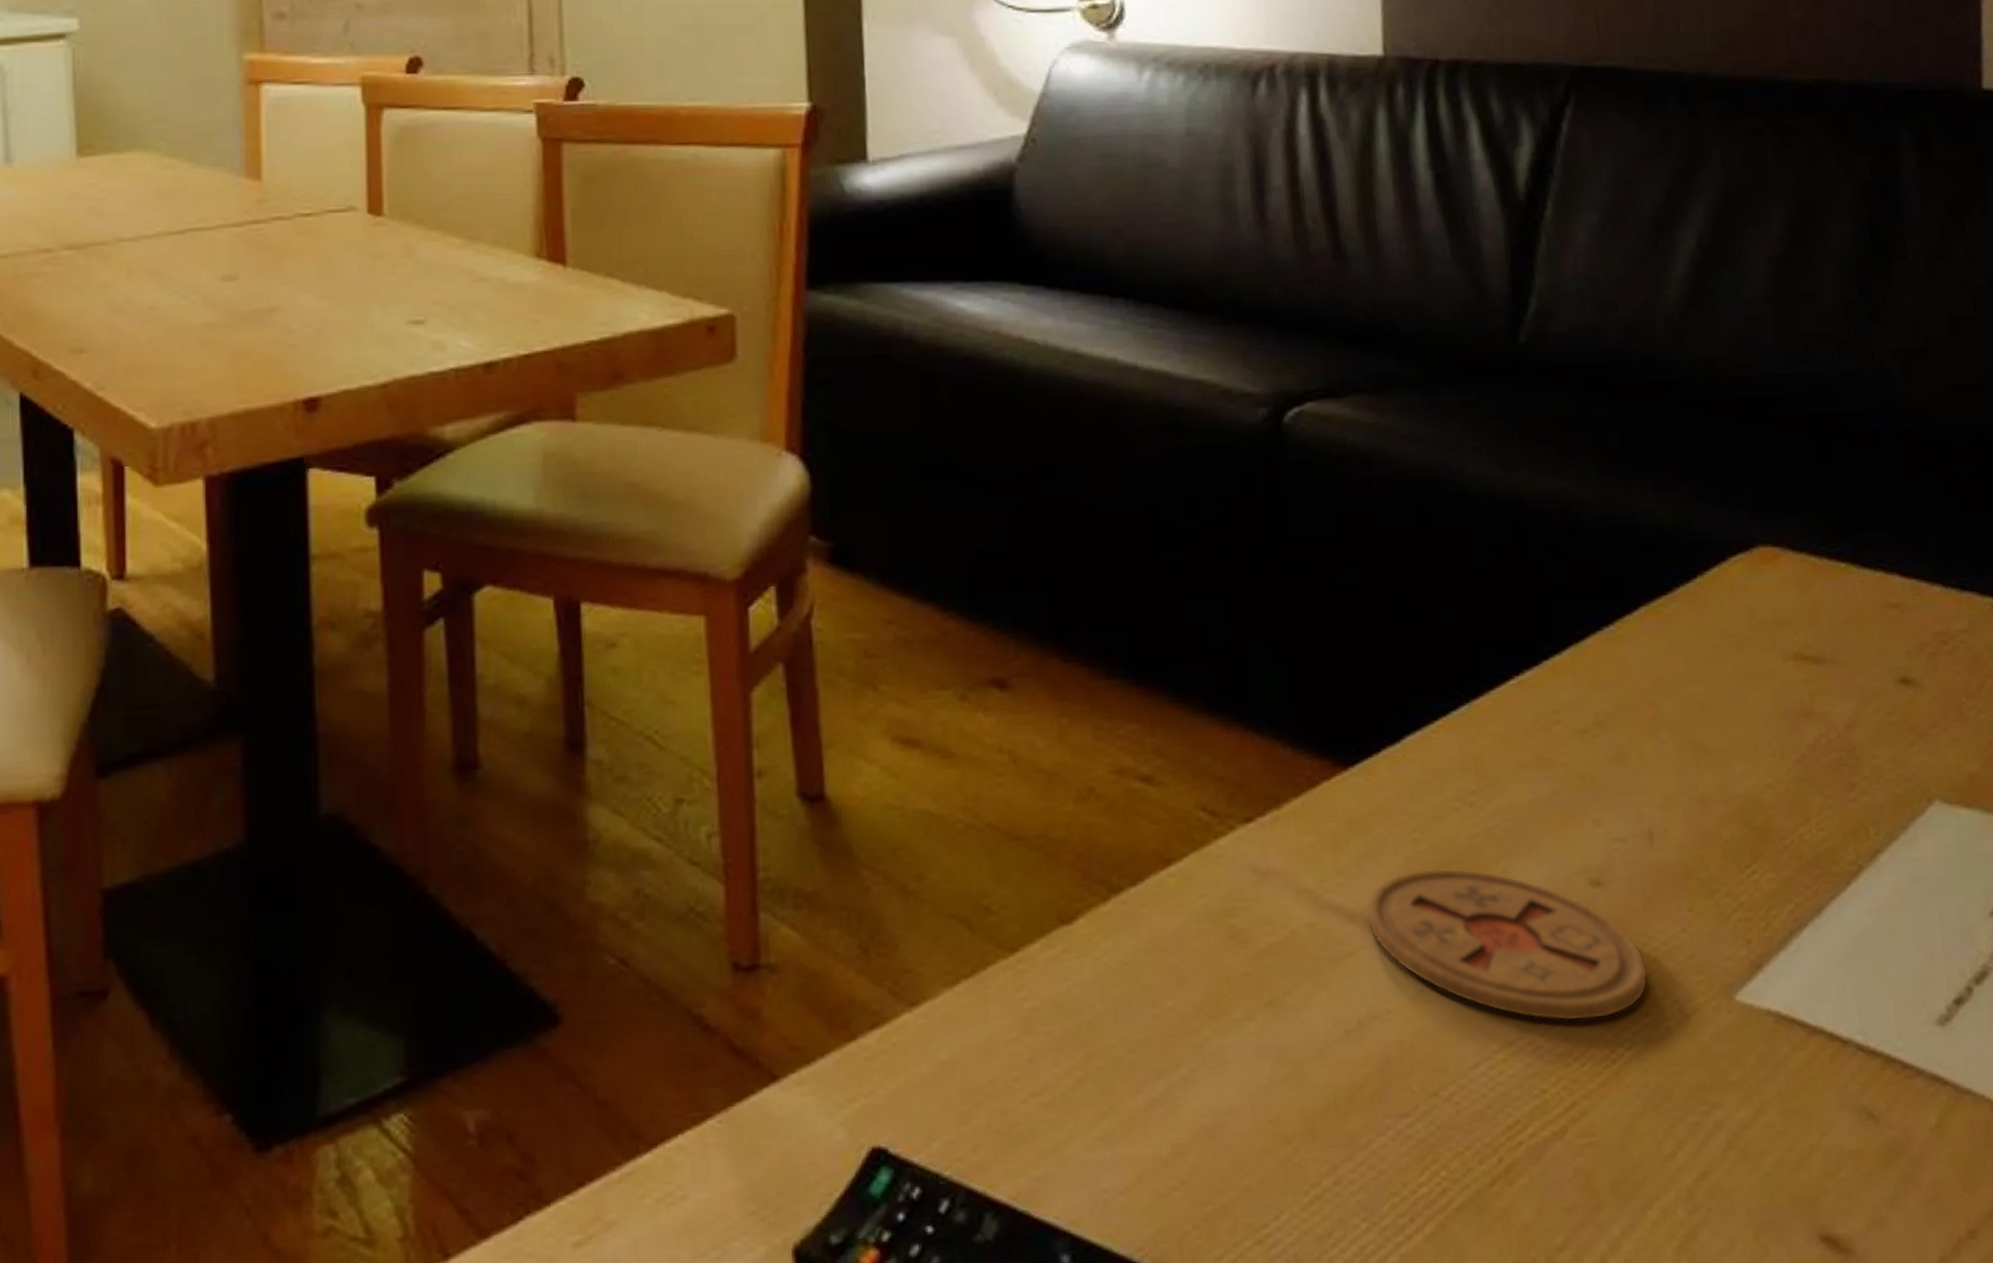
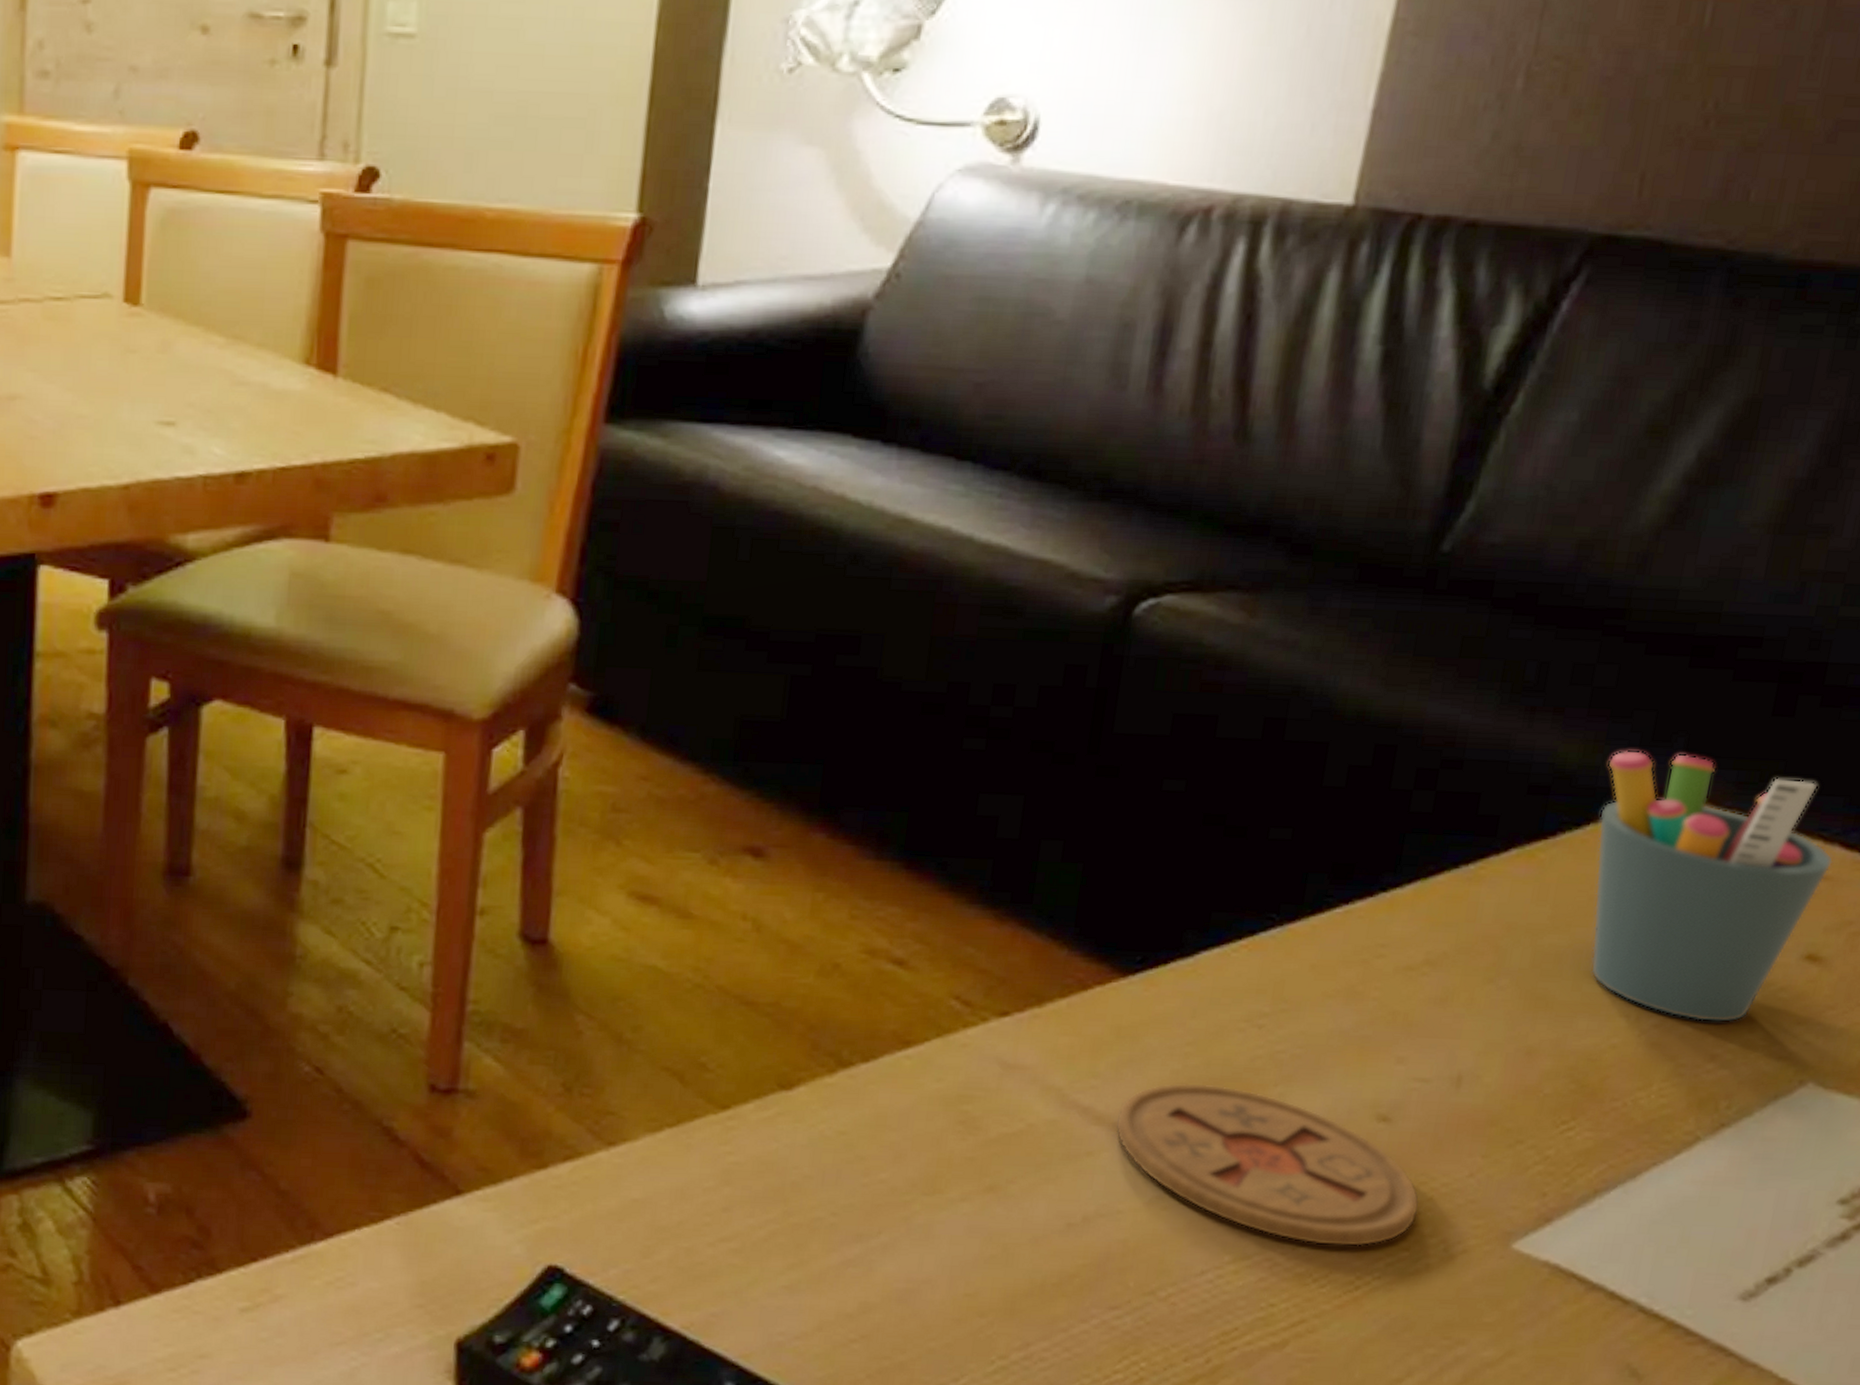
pen holder: none [1697,504,1897,753] -> present [1591,750,1833,1023]

